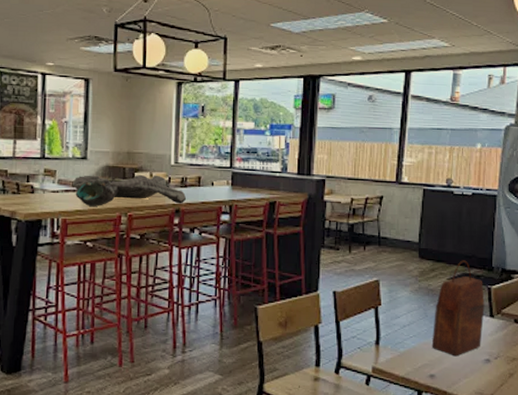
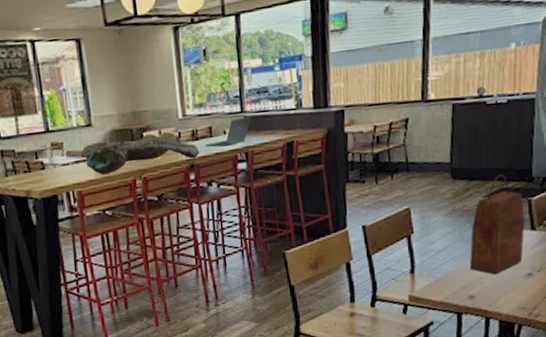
laptop: none [193,172,239,197] -> present [206,116,251,147]

